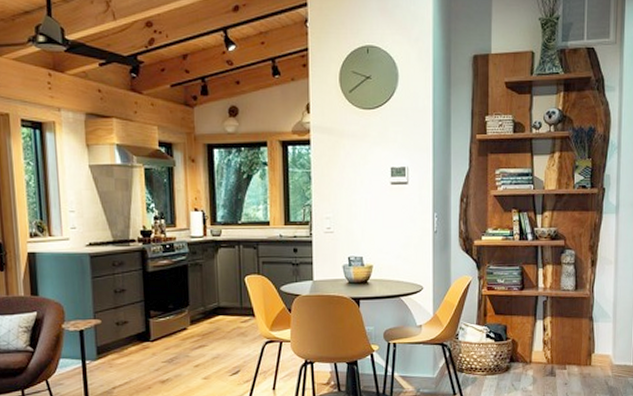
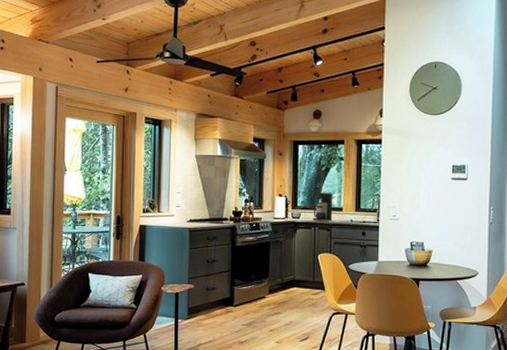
coffee maker: none [235,204,259,239] -> present [313,192,333,222]

